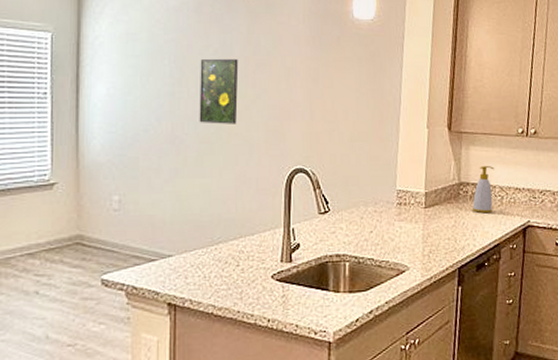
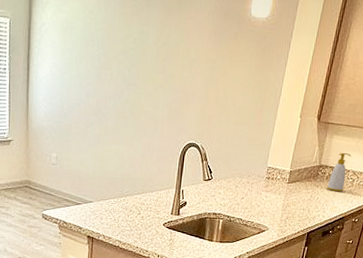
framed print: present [199,58,239,124] -> none [118,46,152,103]

